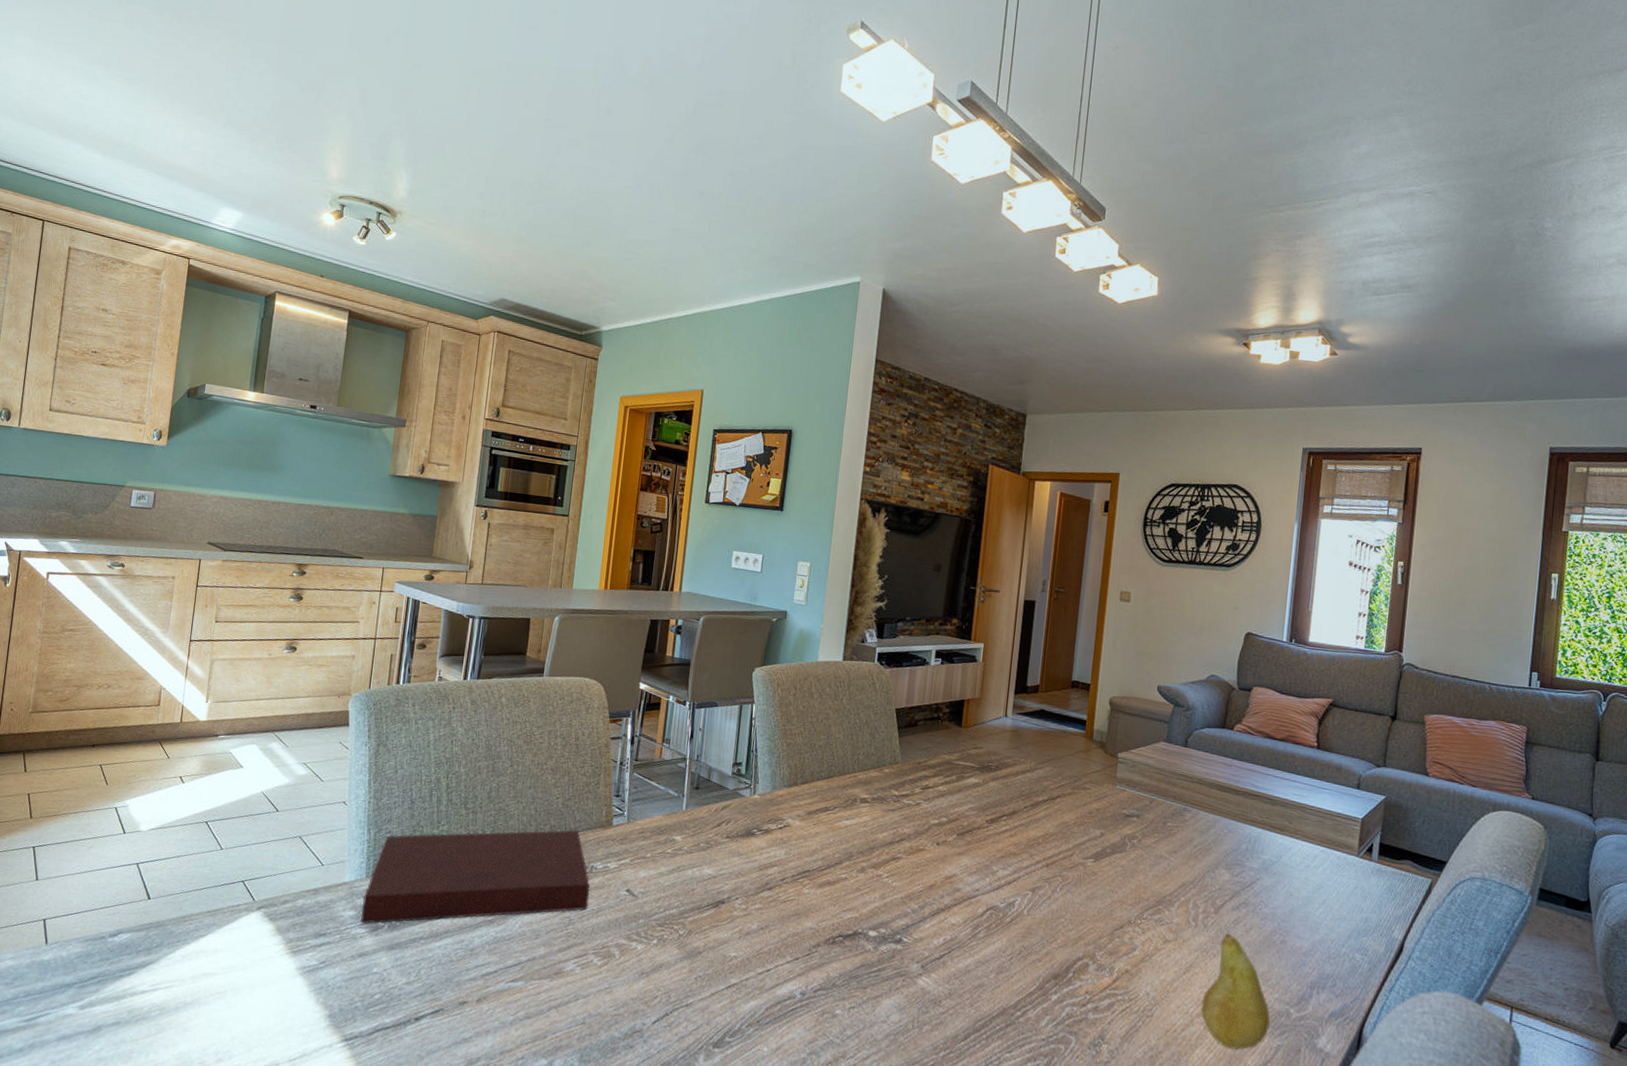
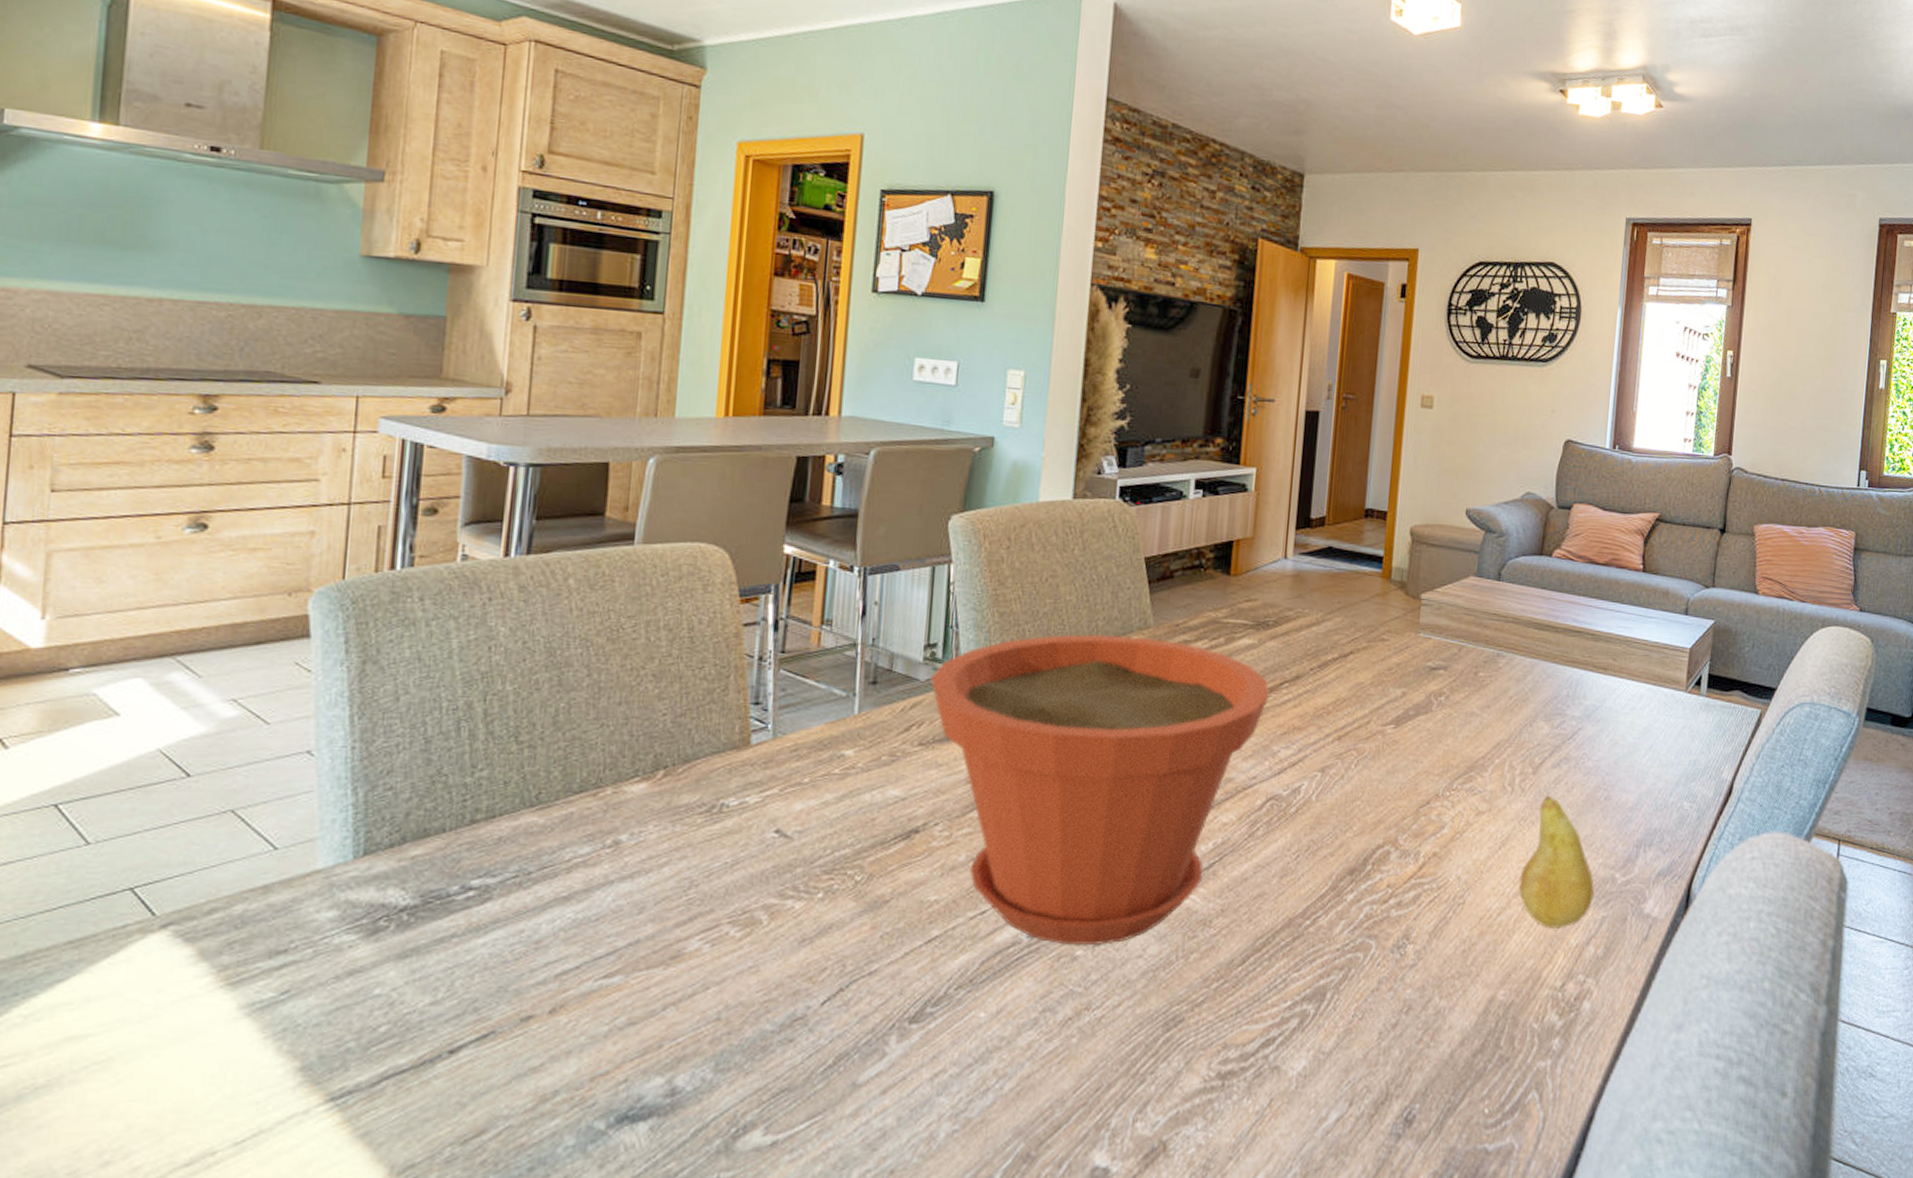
notebook: present [360,830,590,924] -> none [347,757,720,928]
plant pot: none [736,763,991,1008] -> present [930,633,1270,946]

